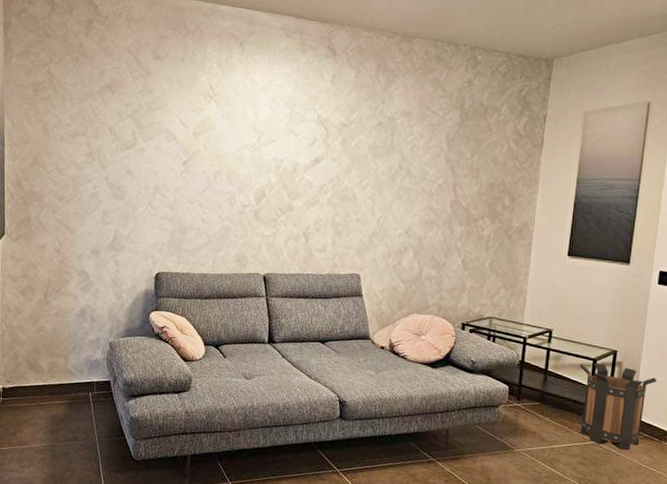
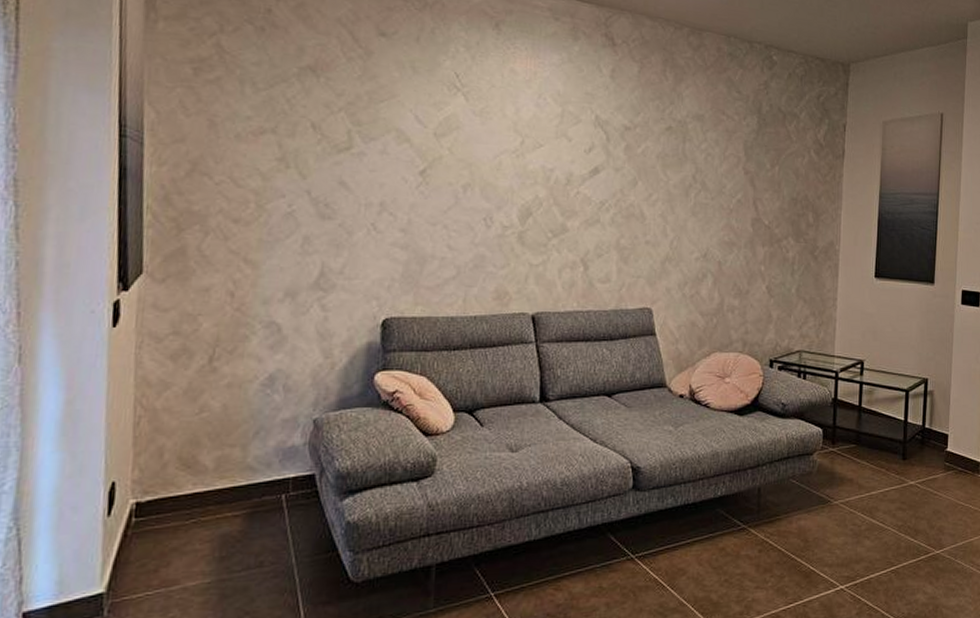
decorative basket: present [580,363,658,450] -> none [893,395,967,487]

